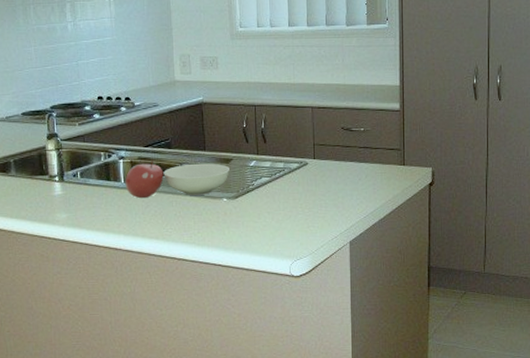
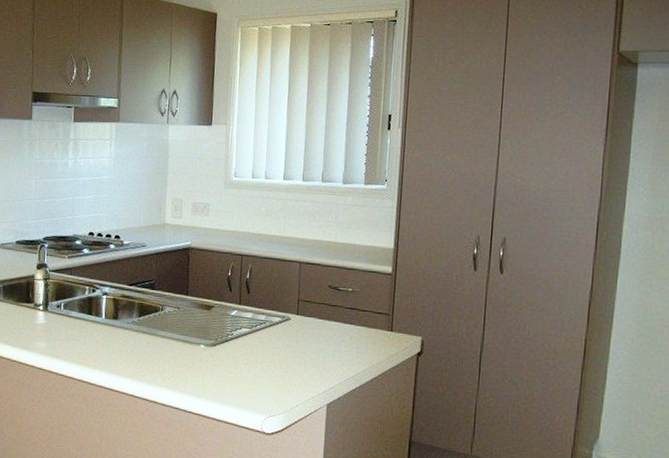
fruit: present [125,159,164,199] -> none [105,299,144,337]
bowl: present [163,163,230,196] -> none [144,306,210,340]

